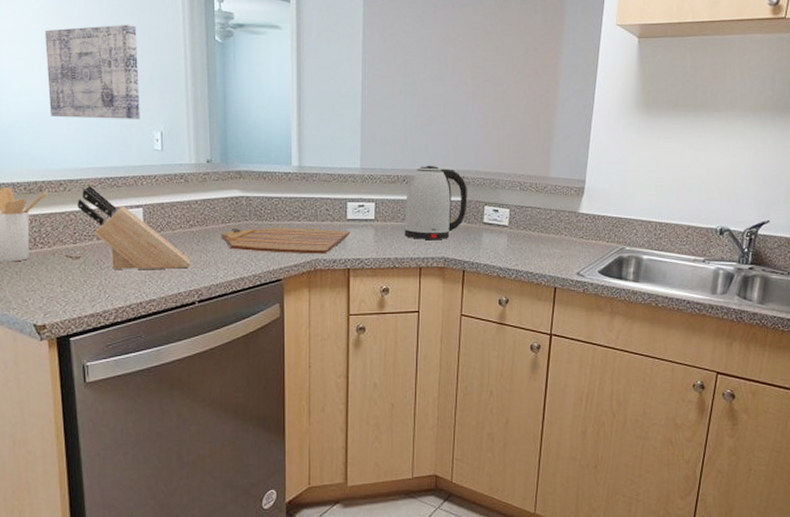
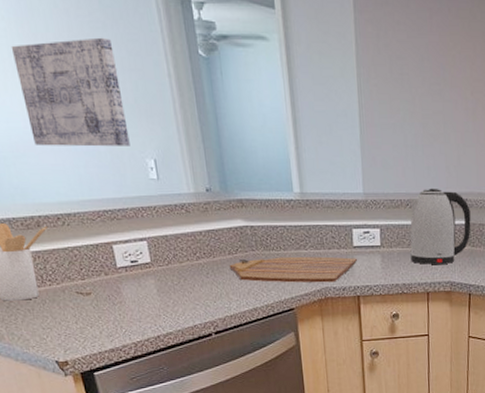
knife block: present [77,186,191,269] -> none [78,219,203,304]

